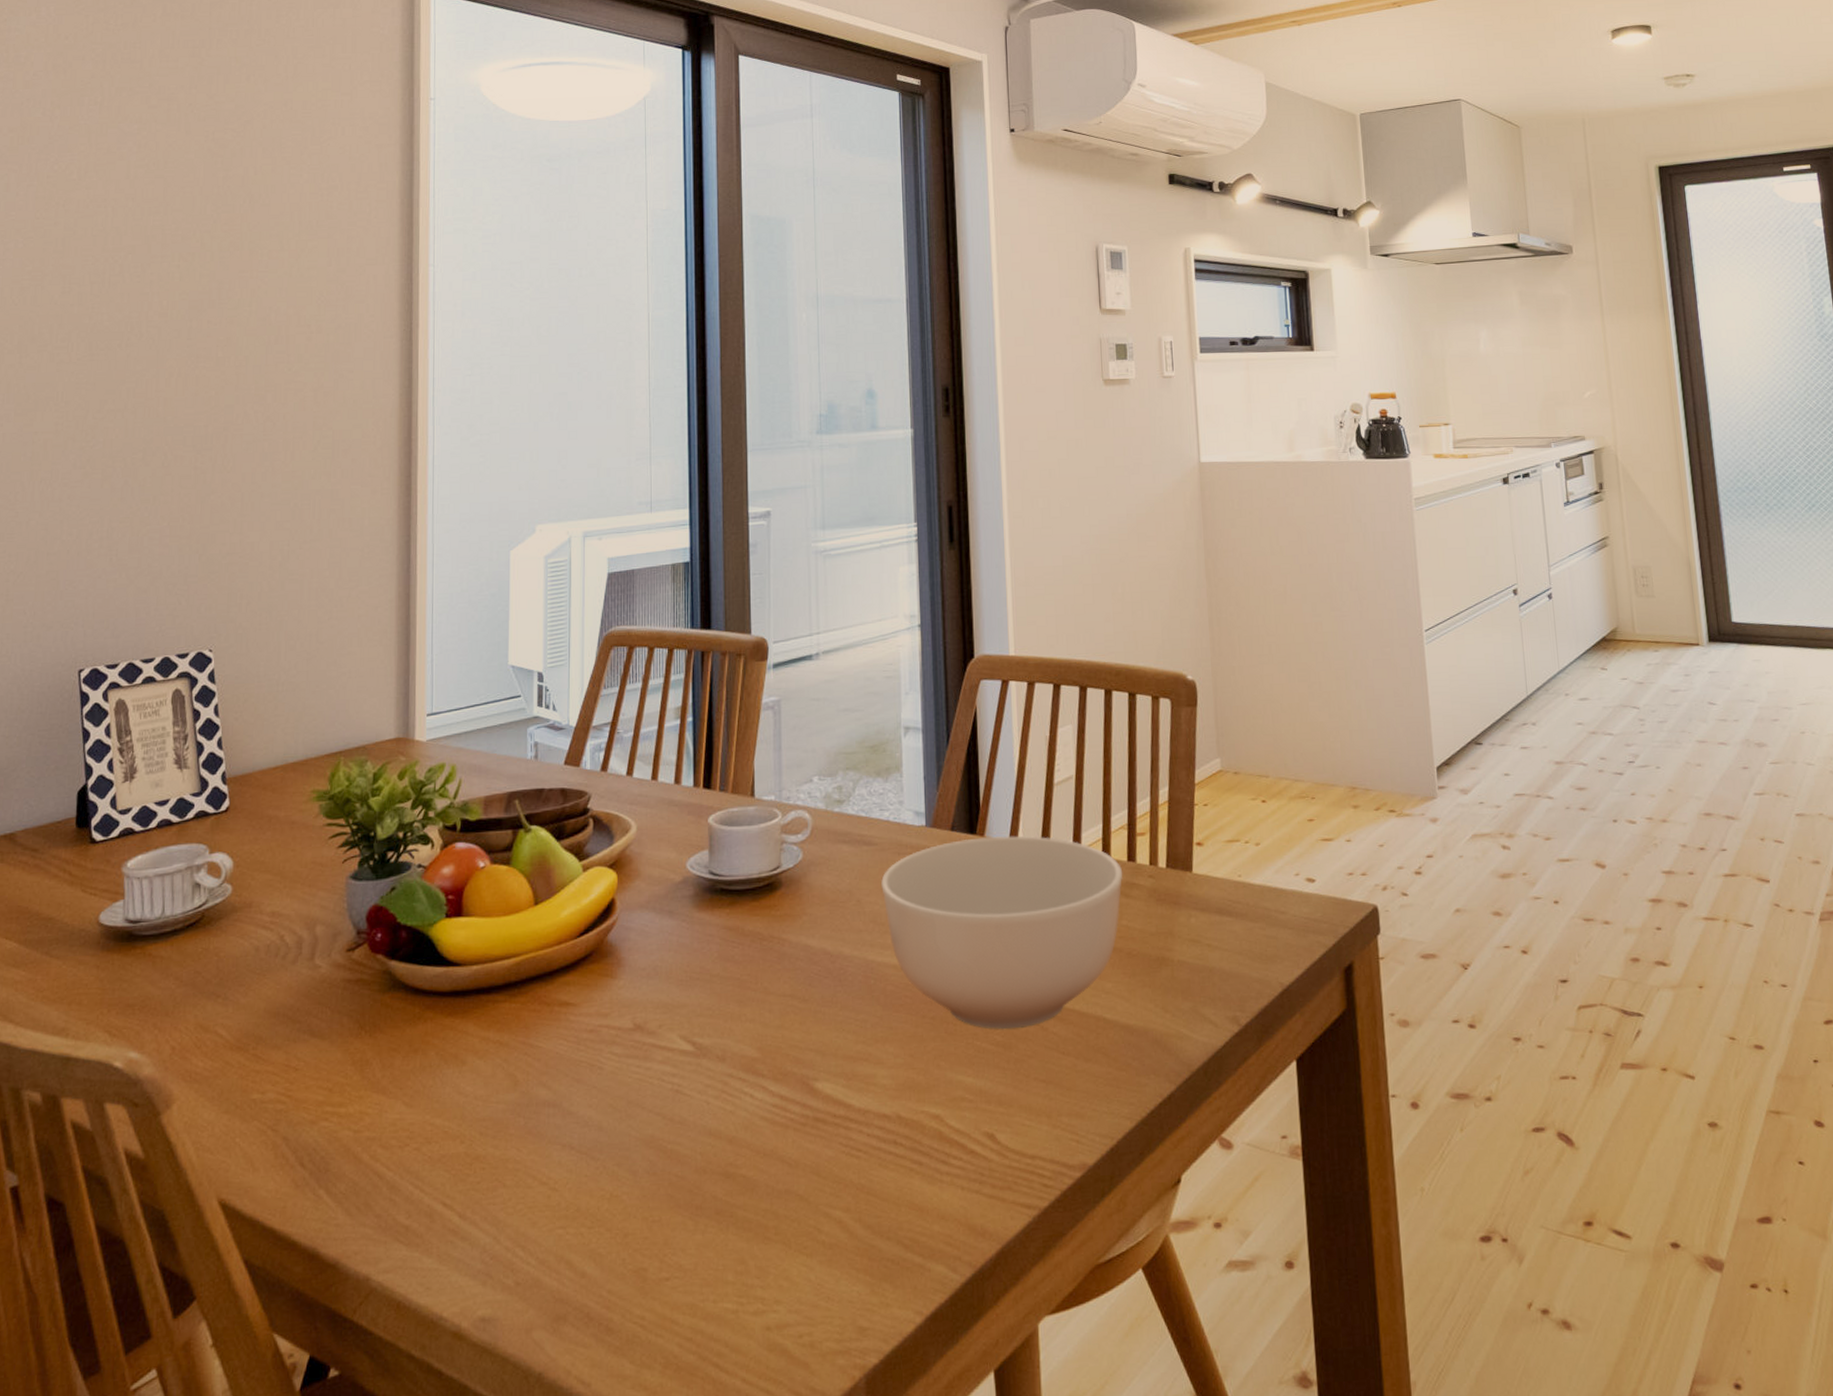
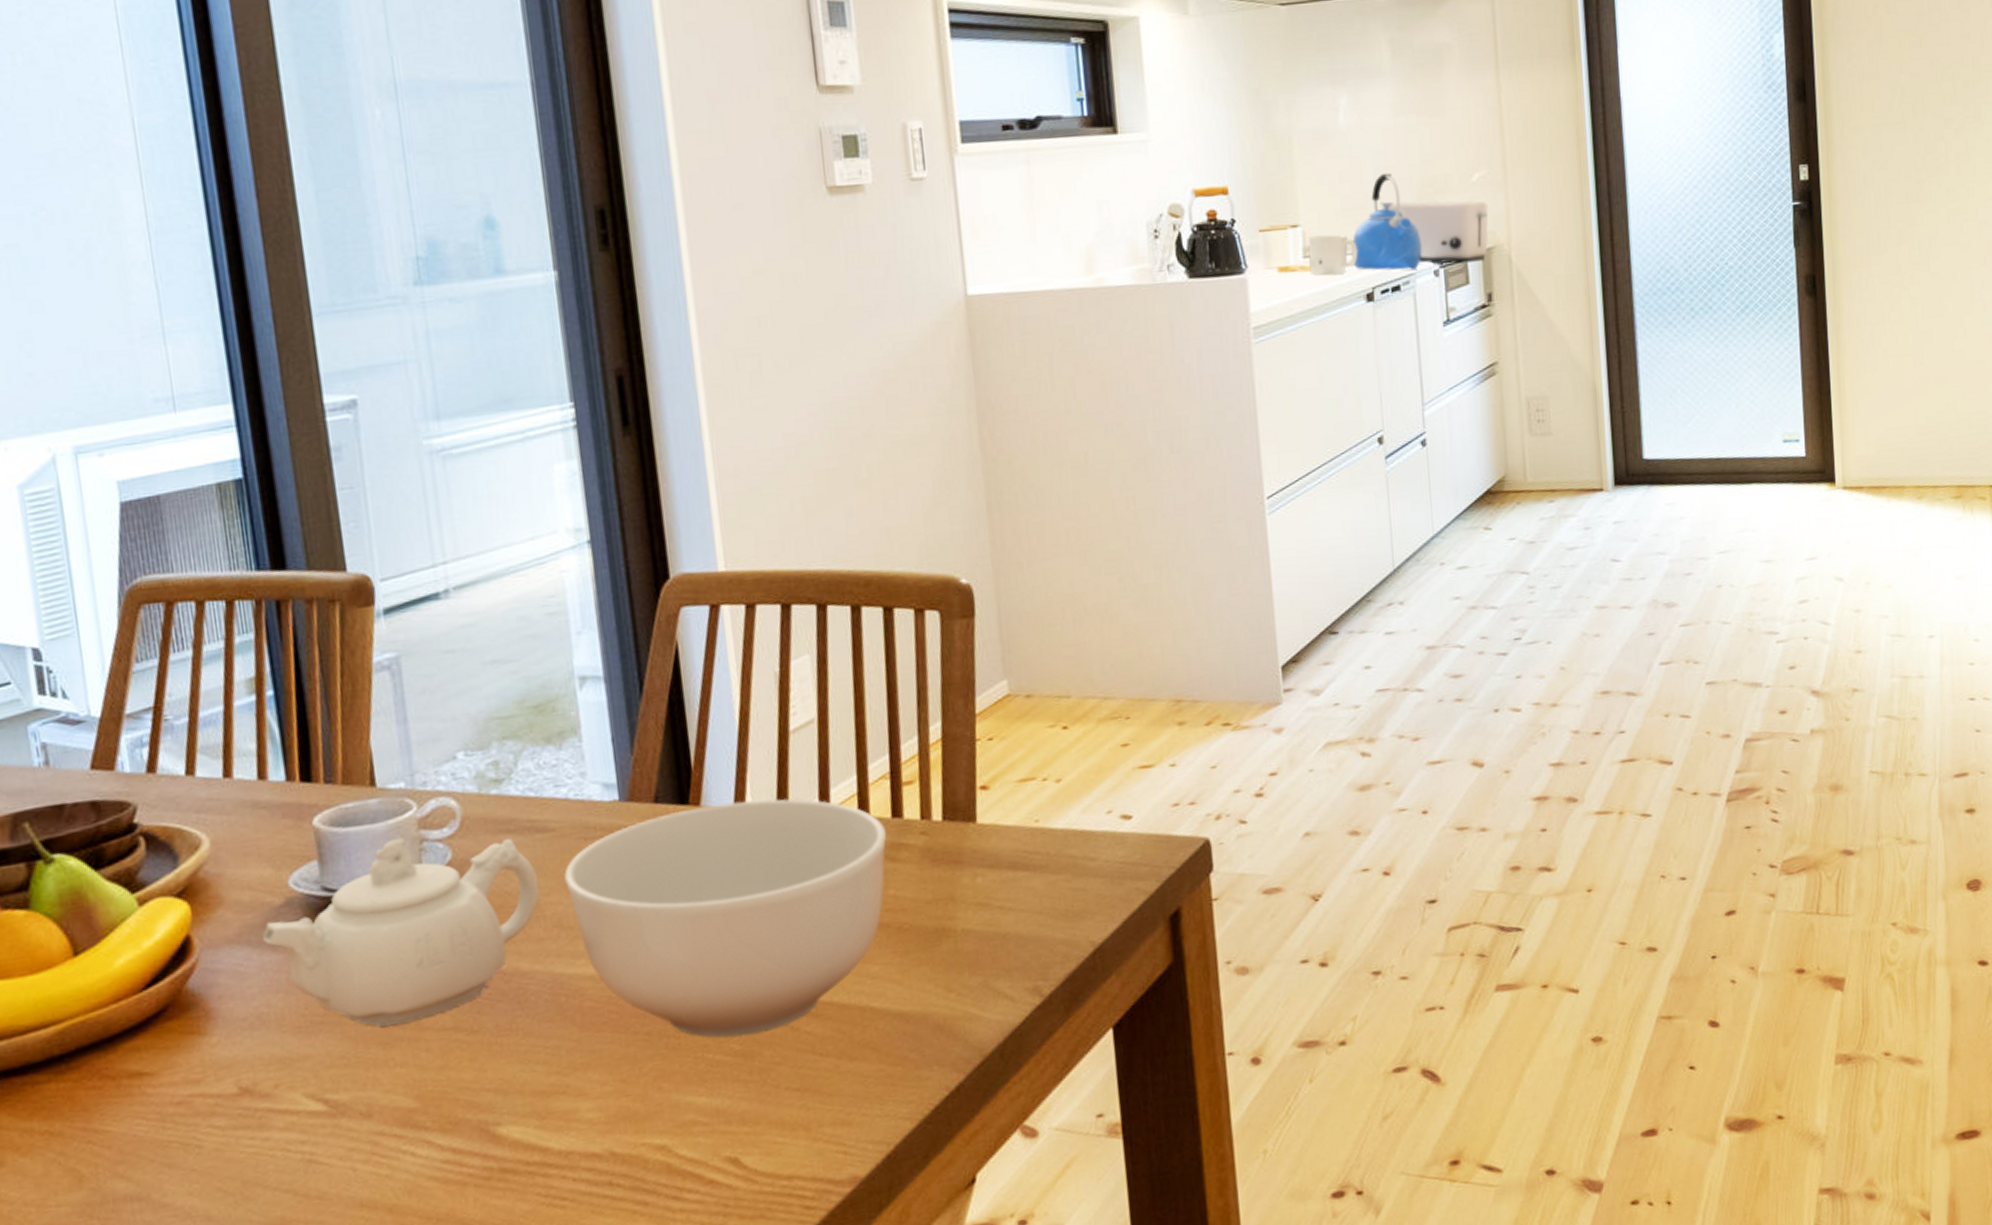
teapot: none [663,839,863,989] -> present [262,837,540,1028]
mug: none [1457,432,1496,463] -> present [1308,235,1358,276]
kettle: none [1491,388,1546,462] -> present [1351,172,1422,271]
toaster: none [1513,410,1599,460] -> present [1381,201,1489,265]

